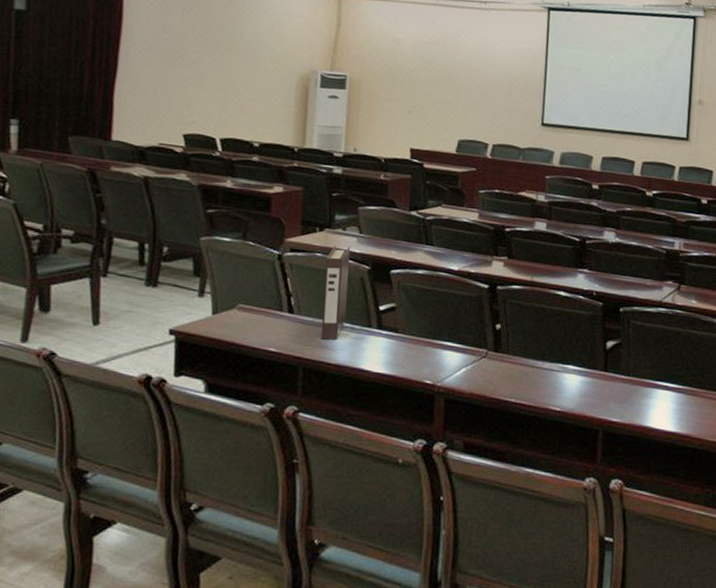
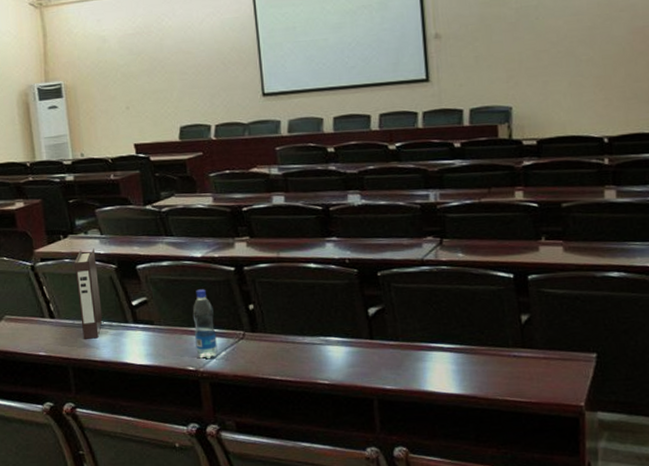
bottle: none [436,302,461,375] -> present [192,289,218,359]

